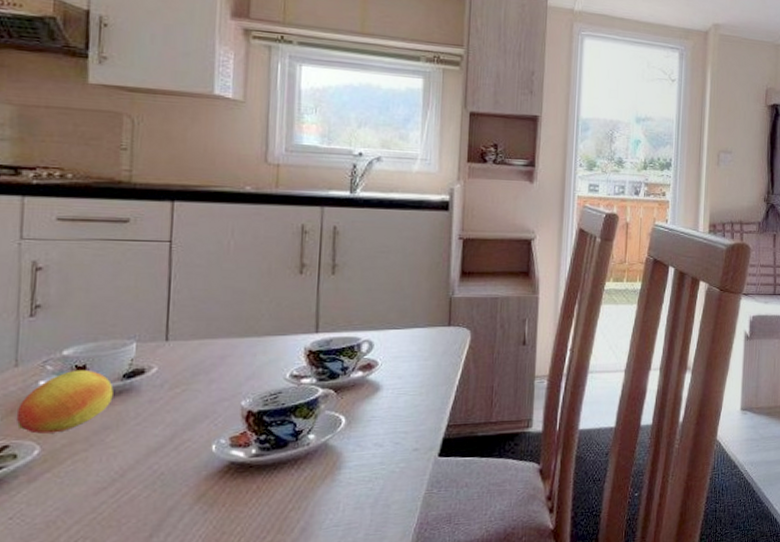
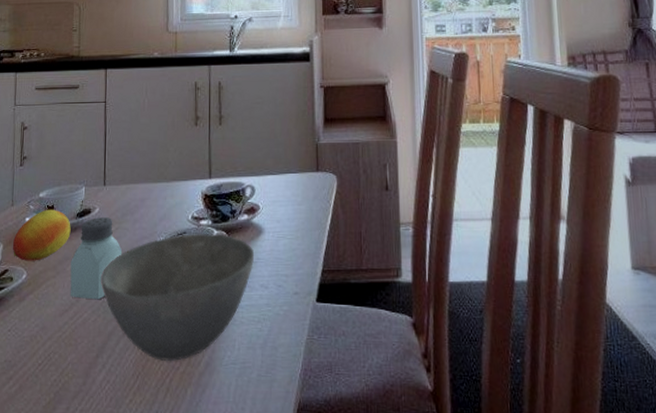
saltshaker: none [110,378,192,473] -> present [70,217,123,300]
bowl: none [157,392,369,532] -> present [100,233,255,362]

